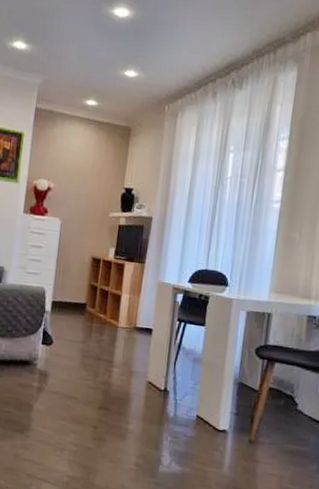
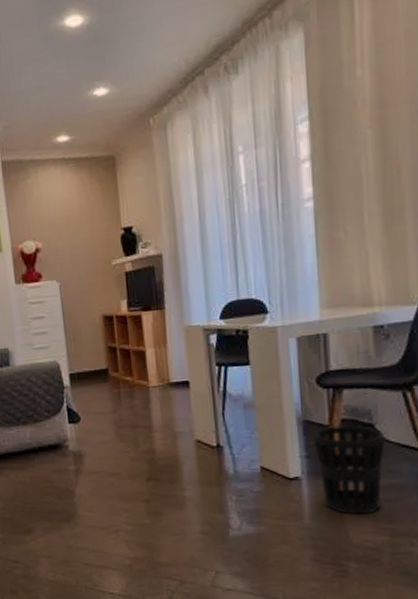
wastebasket: none [242,391,301,474] -> present [312,425,386,515]

